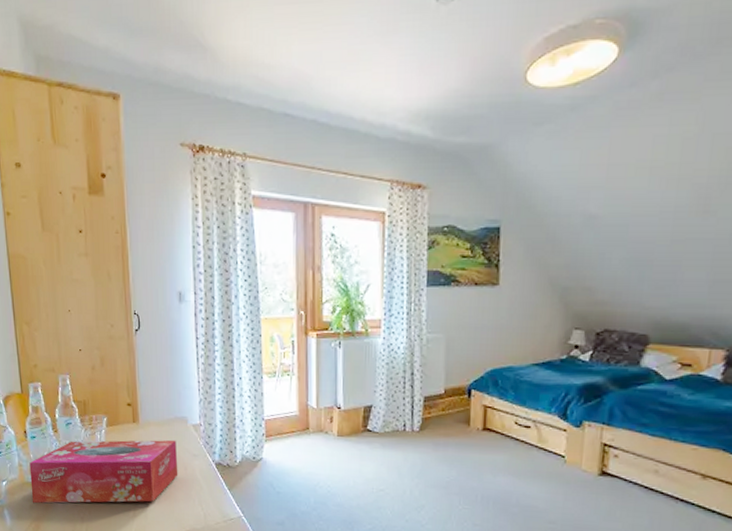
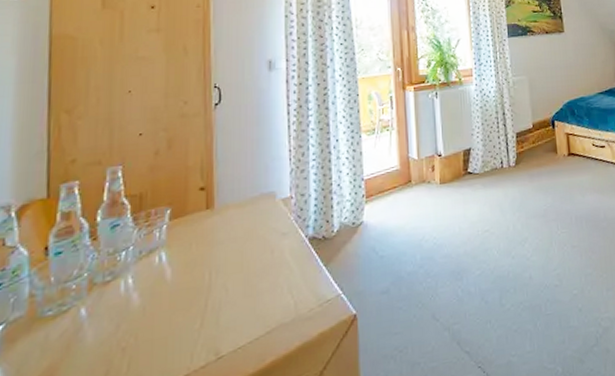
tissue box: present [29,439,178,504] -> none [45,220,263,347]

